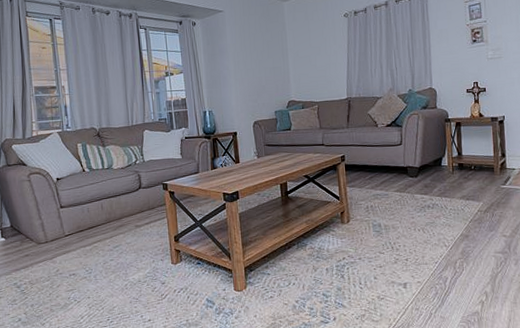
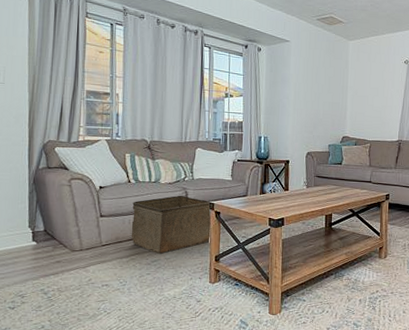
storage bin: none [89,178,167,240] -> present [131,195,211,255]

